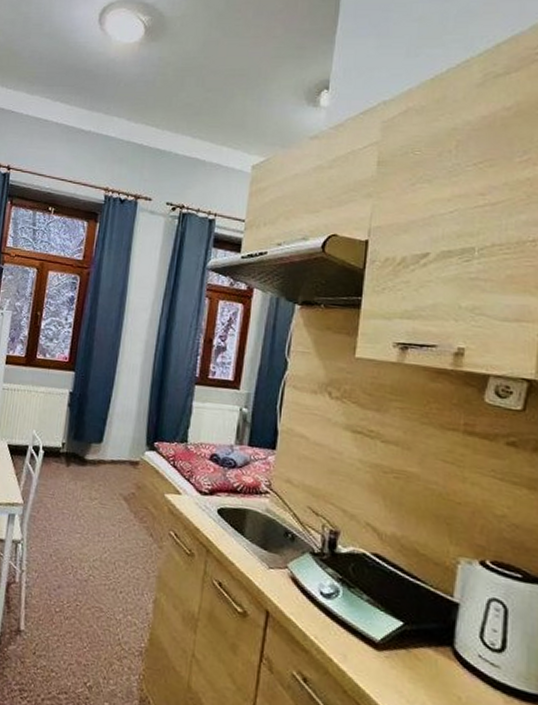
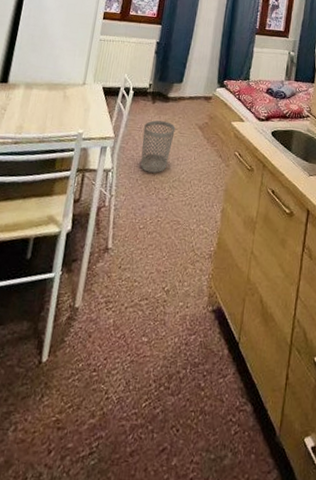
wastebasket: none [54,486,95,550] -> present [140,120,176,173]

